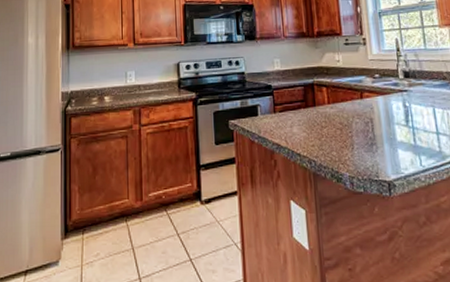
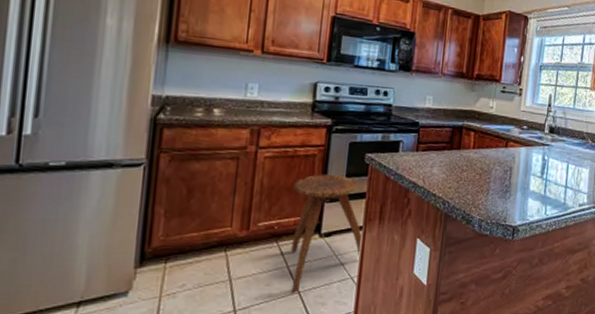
stool: none [173,143,240,262] -> present [291,174,364,294]

